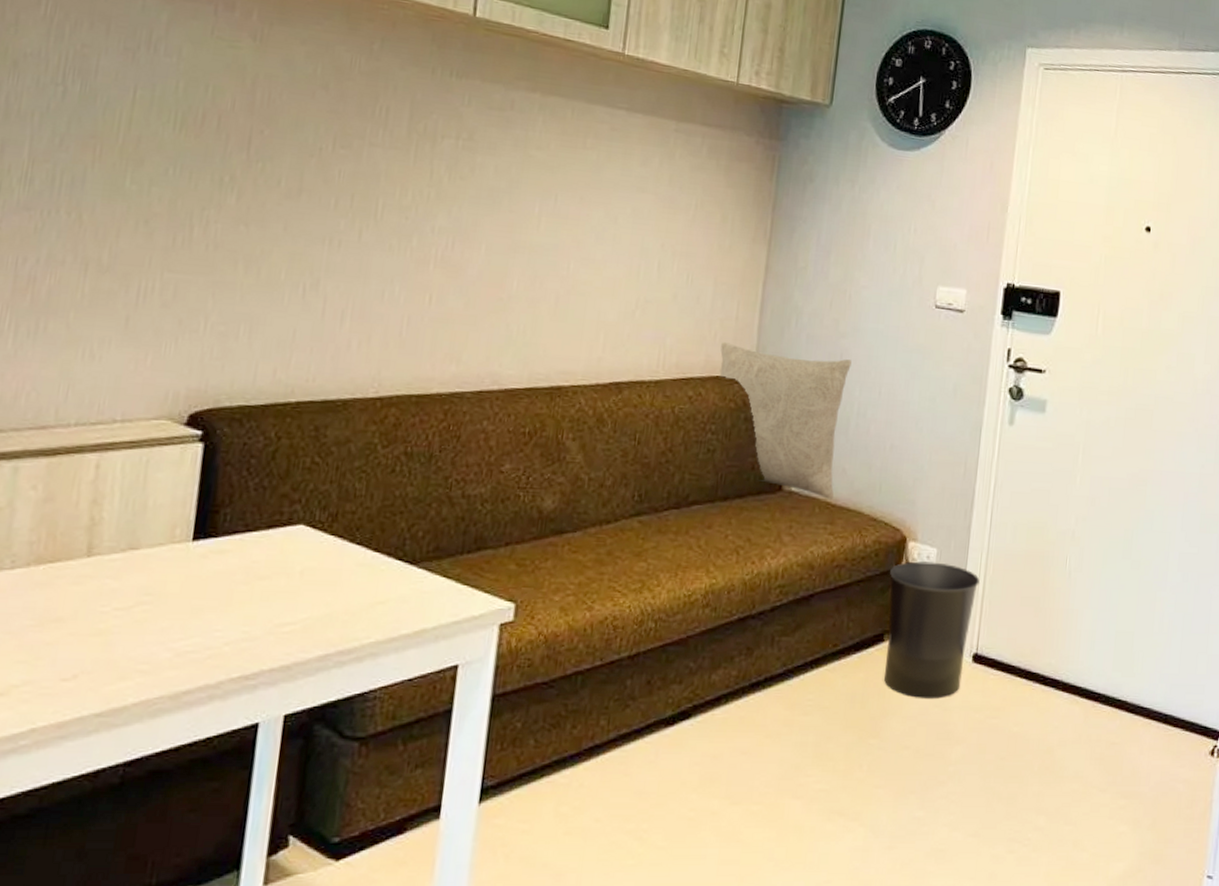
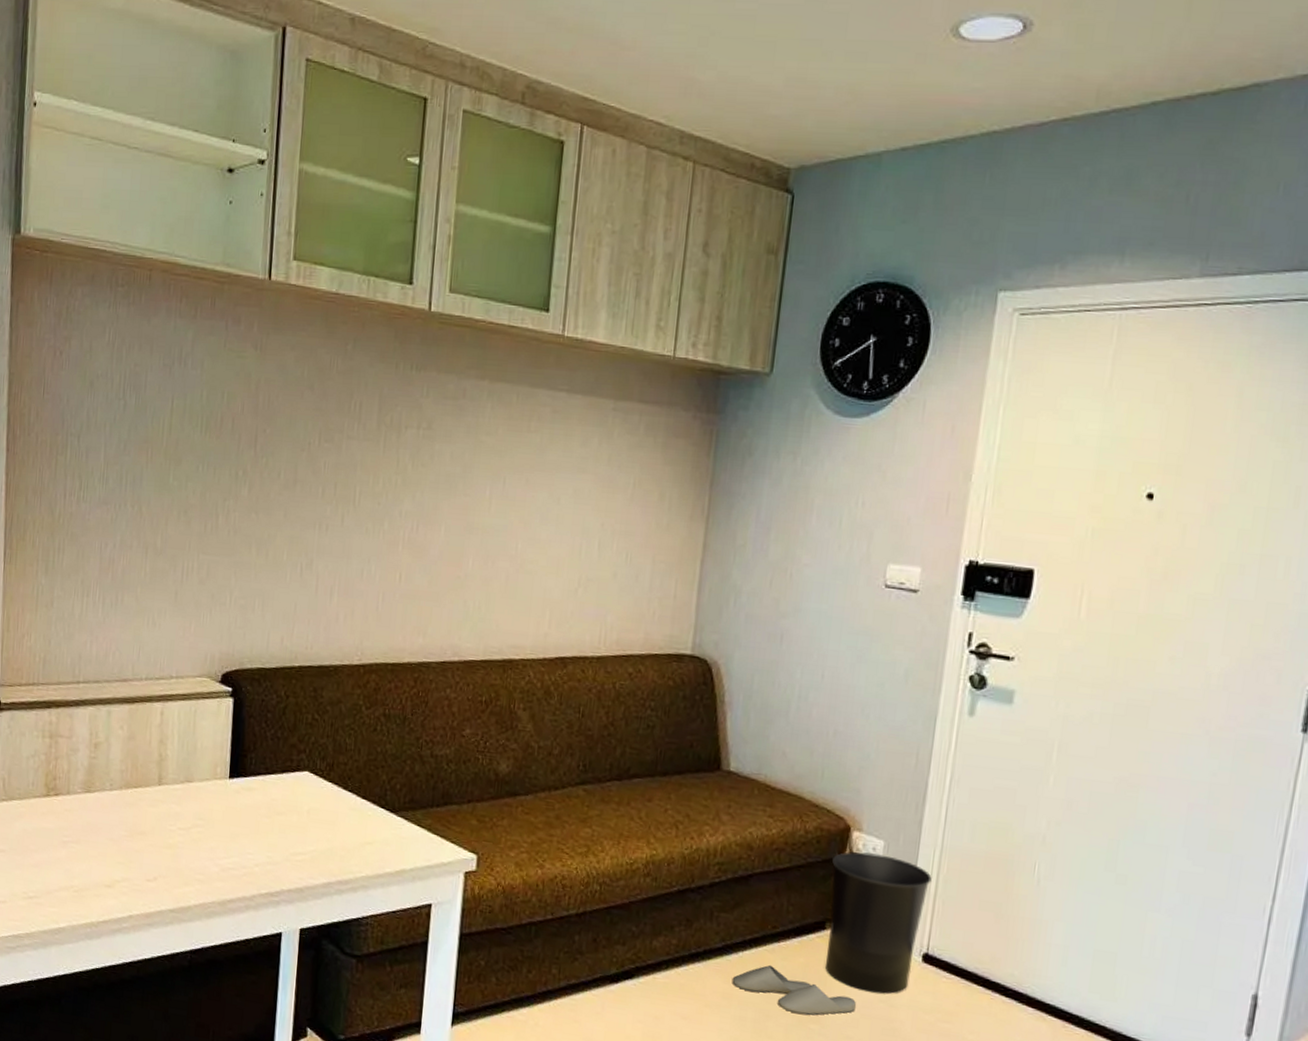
pillow: present [720,342,852,499] -> none [658,620,793,782]
slippers: none [793,684,913,731] -> present [732,964,856,1015]

